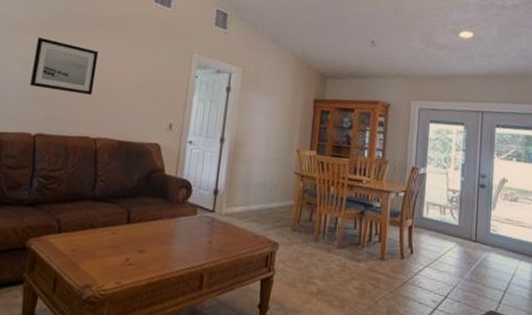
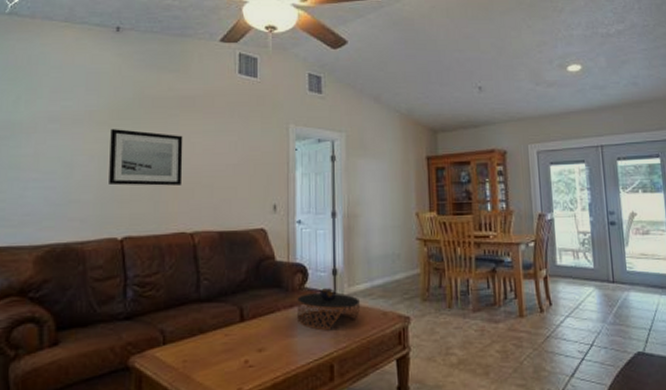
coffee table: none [177,205,235,244] -> present [297,288,360,331]

